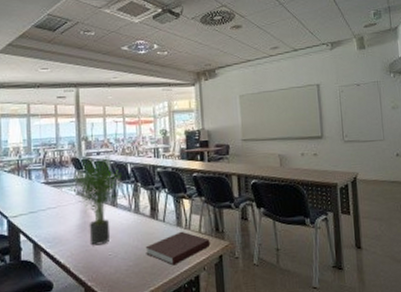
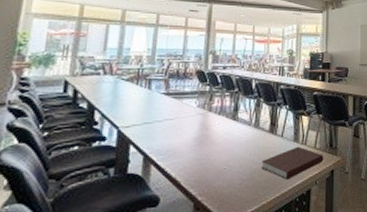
potted plant: present [62,151,122,246] -> none [183,66,246,159]

